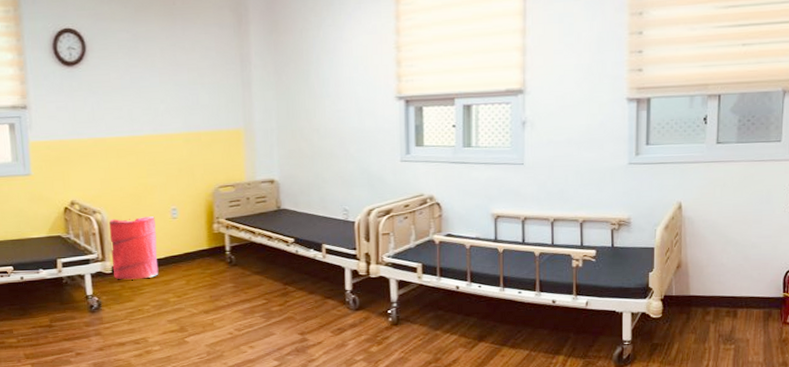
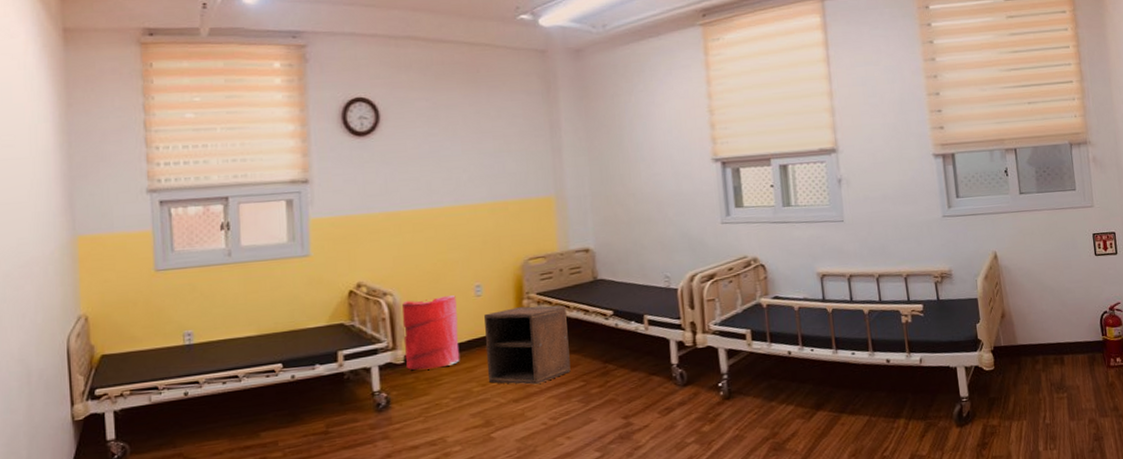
nightstand: none [180,230,255,300] -> present [484,305,571,385]

